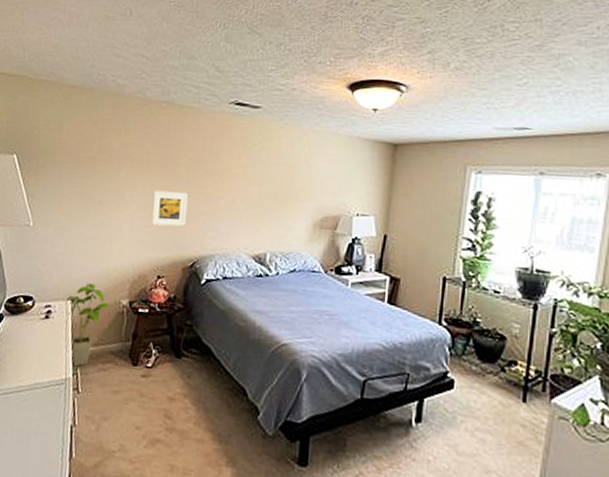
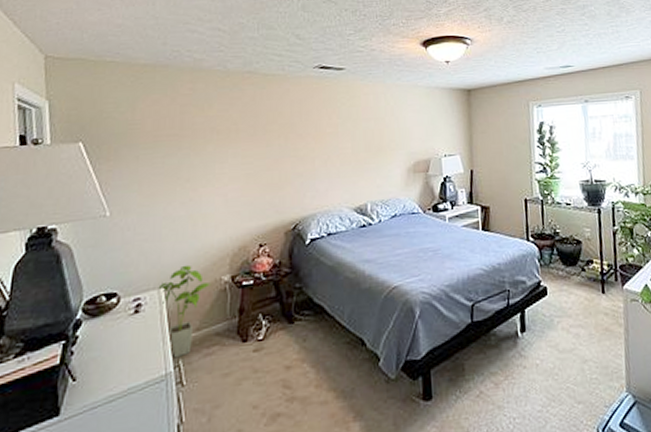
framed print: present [151,190,189,227] -> none [245,157,283,194]

